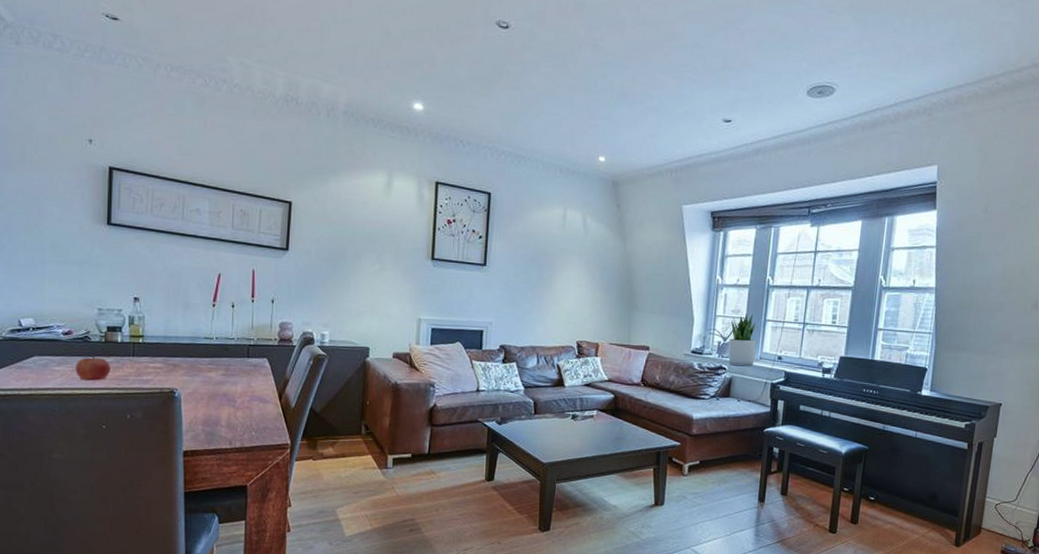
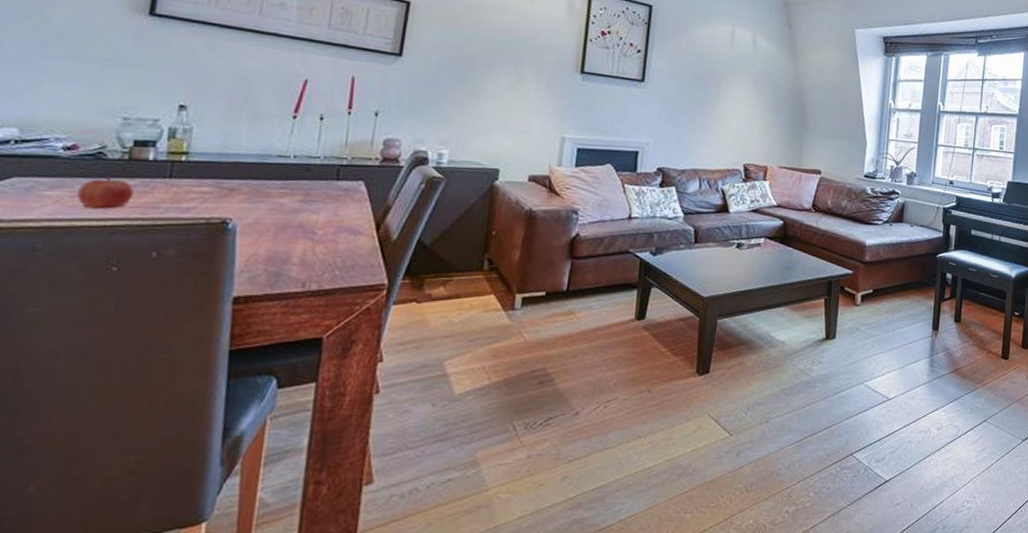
planter: present [728,314,757,367] -> none [901,138,928,191]

